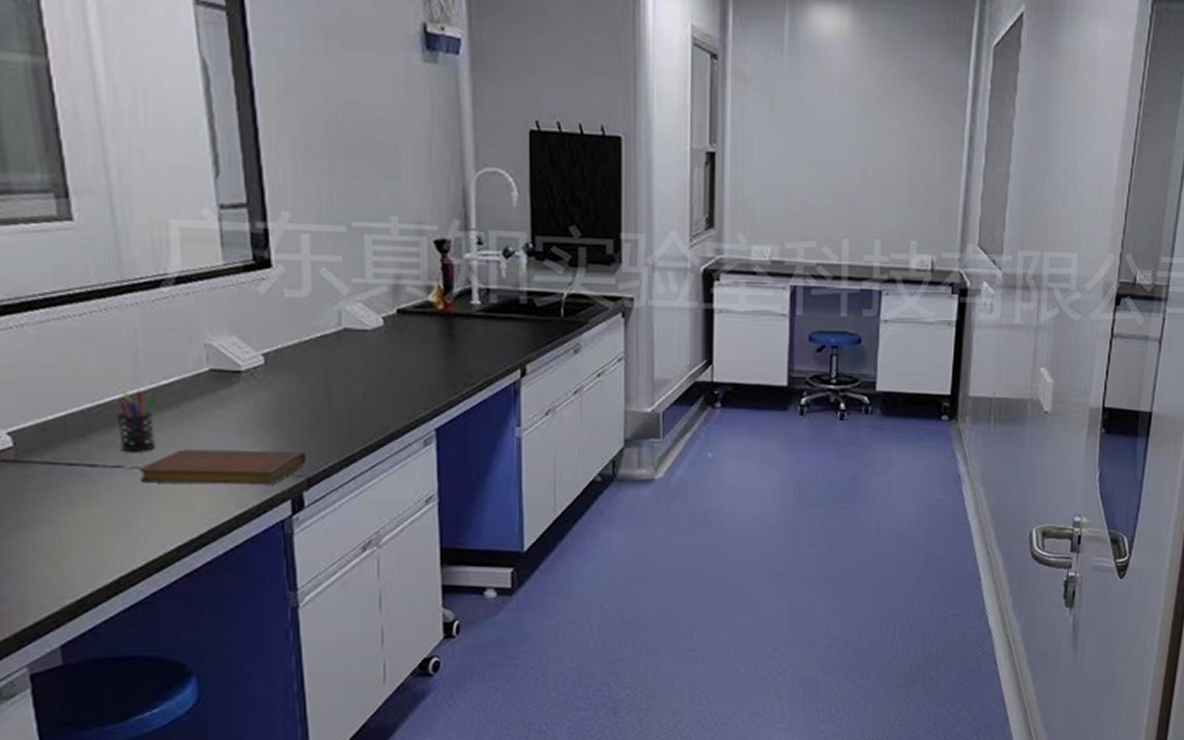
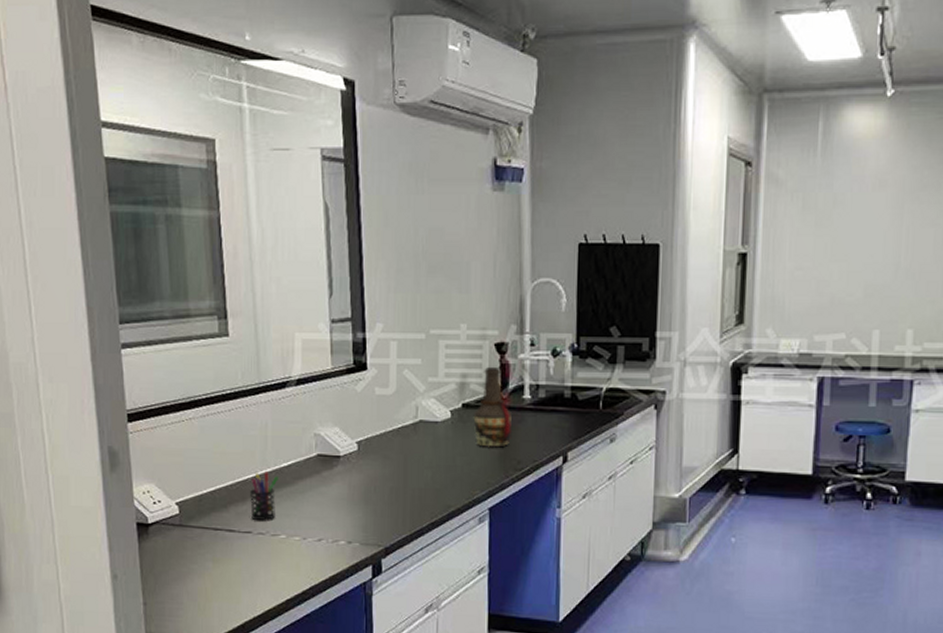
notebook: present [140,449,307,485] -> none [263,520,386,552]
bottle: none [411,266,460,360] -> present [473,366,513,448]

